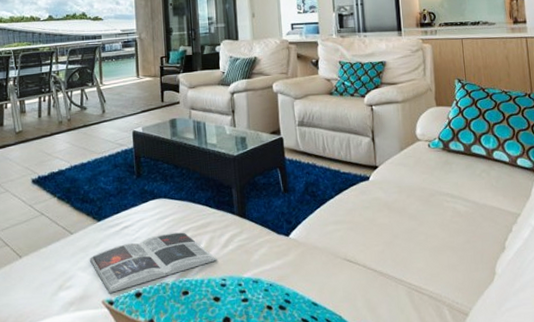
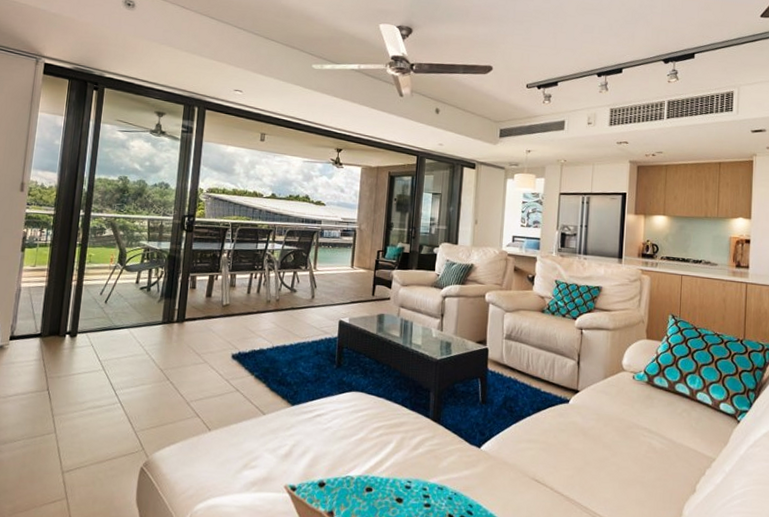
magazine: present [90,232,217,293] -> none [278,427,406,479]

